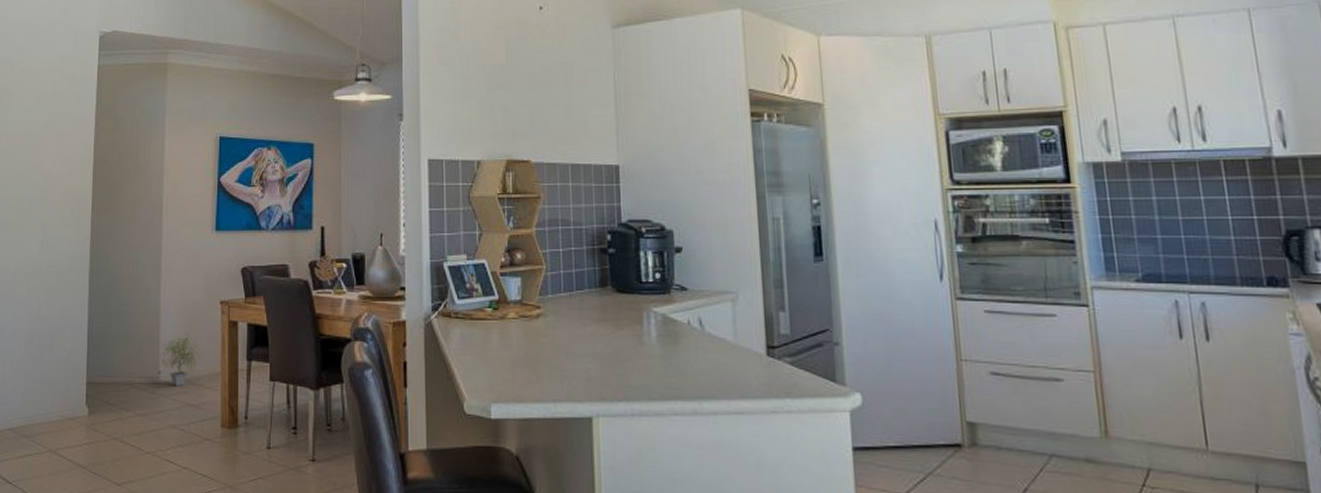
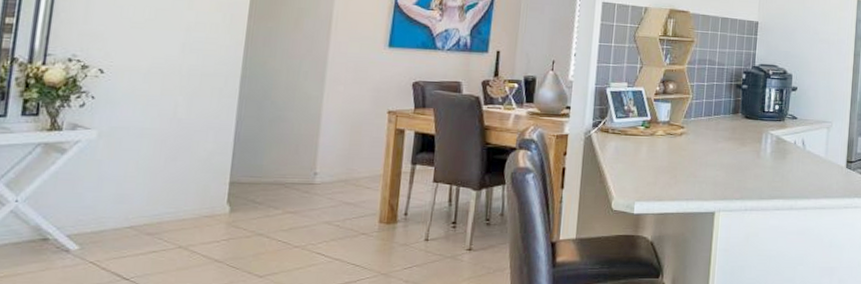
potted plant: present [160,331,201,387] -> none [318,137,364,187]

